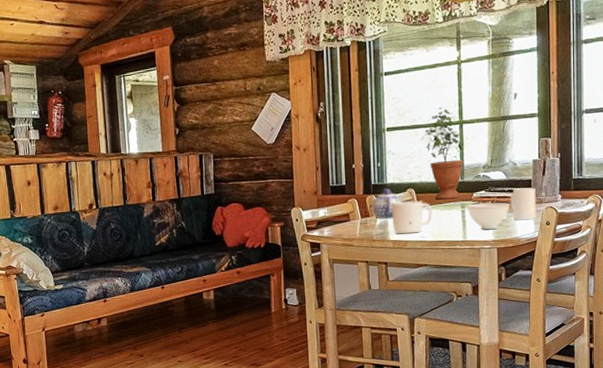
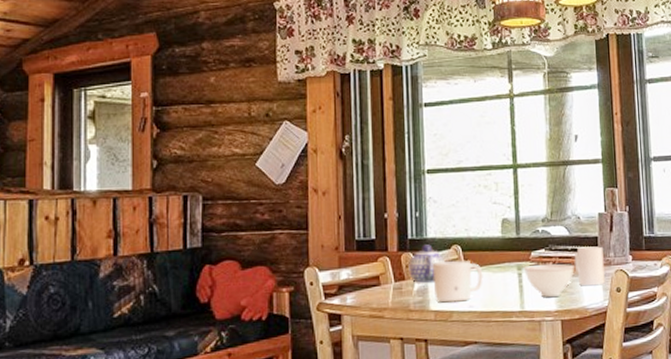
potted plant: present [421,107,464,200] -> none [468,147,519,260]

